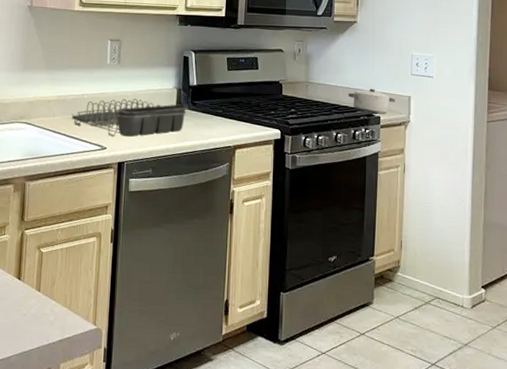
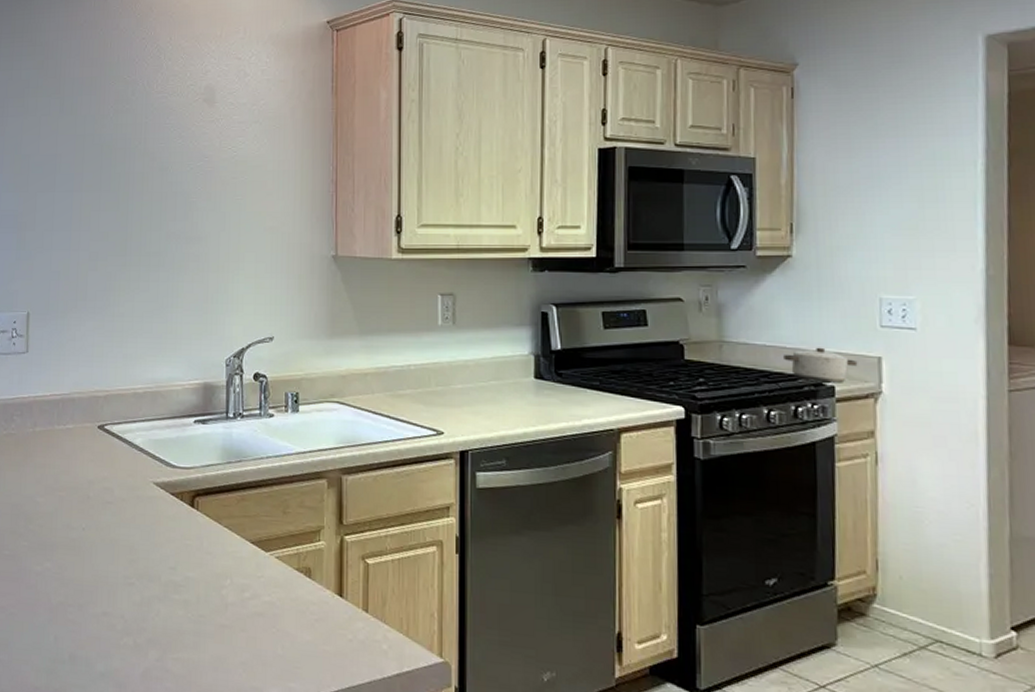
dish rack: present [71,98,187,138] -> none [395,368,550,419]

